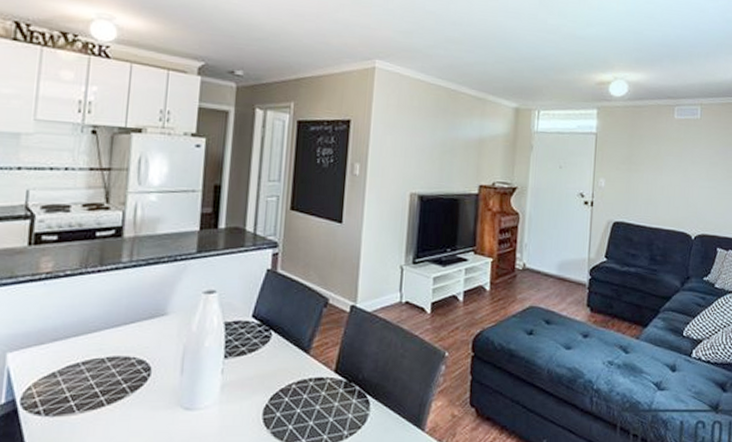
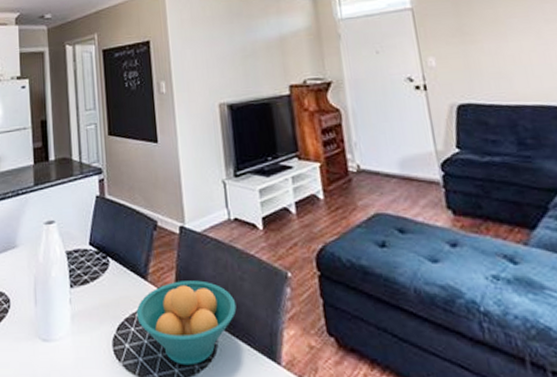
fruit bowl: none [293,356,393,432] -> present [136,280,237,366]

